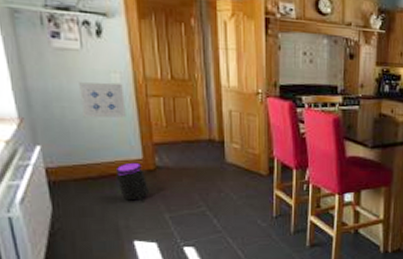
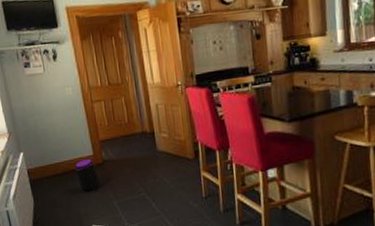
wall art: present [79,82,126,118] -> none [45,94,79,126]

